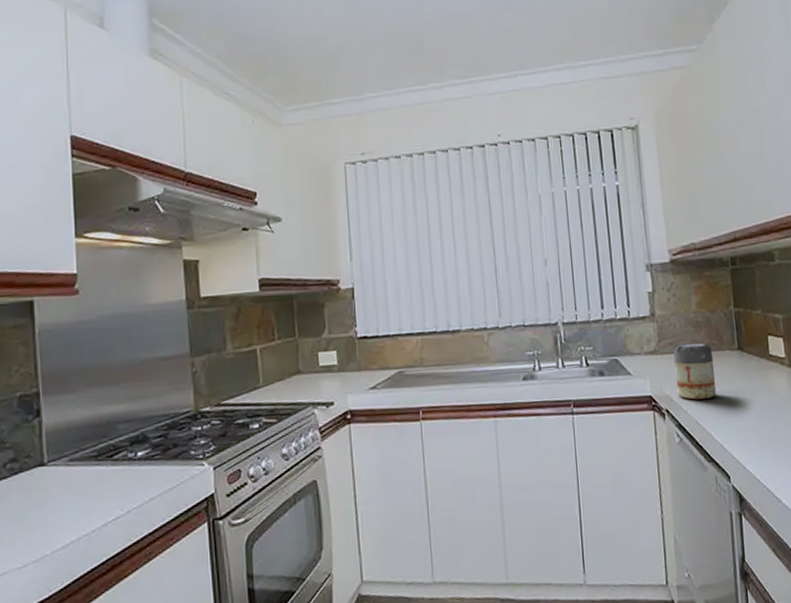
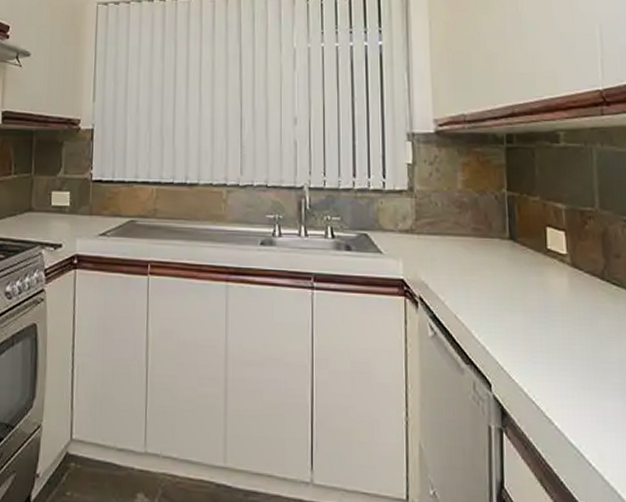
canister: present [673,342,717,400] -> none [432,225,481,291]

